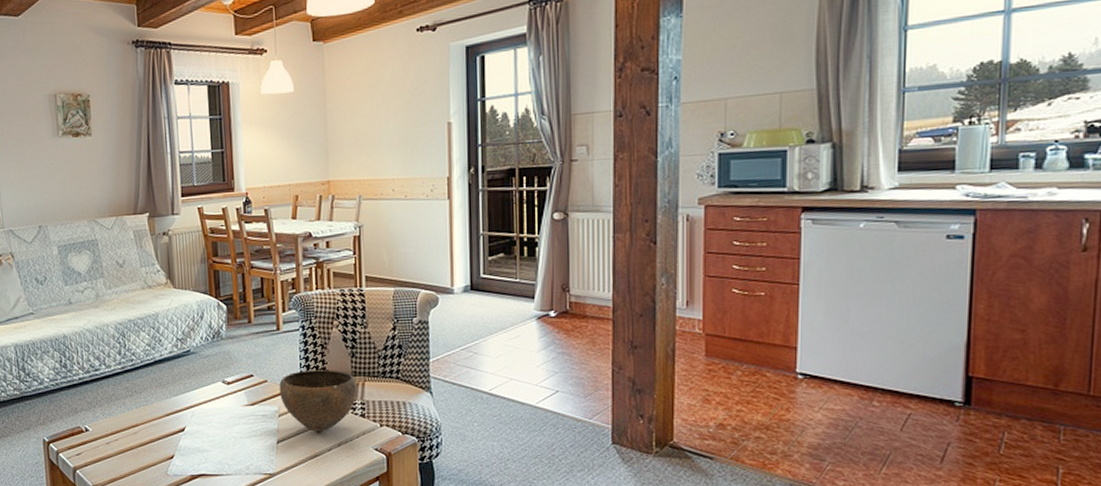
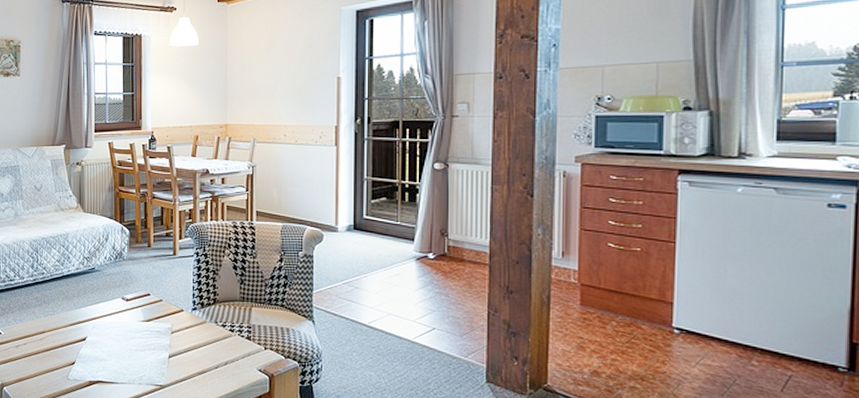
bowl: present [279,370,357,432] -> none [173,293,244,350]

